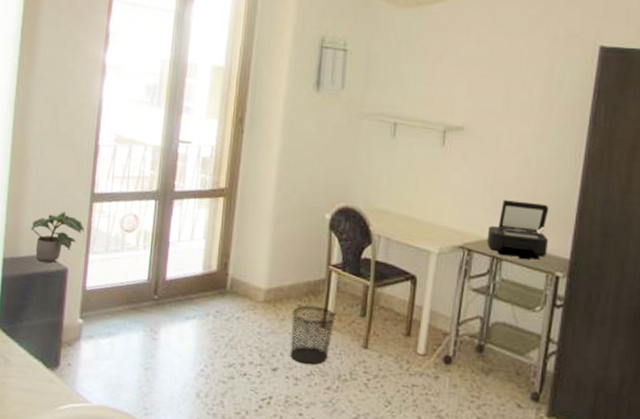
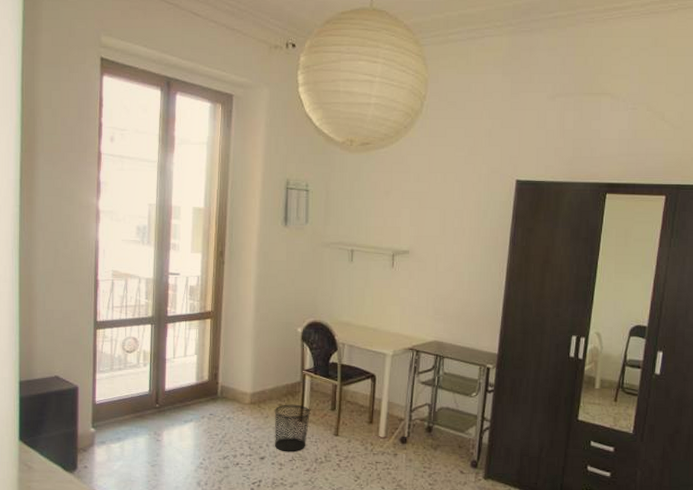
potted plant: present [31,212,84,263] -> none [43,339,90,383]
printer: present [486,200,549,260] -> none [431,309,481,356]

